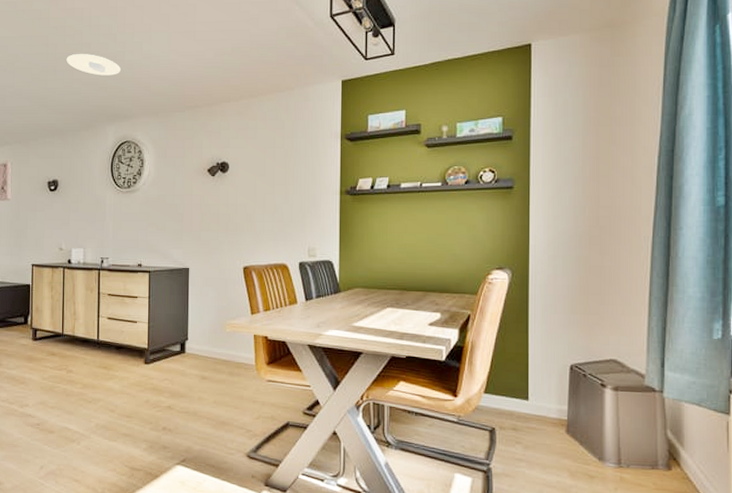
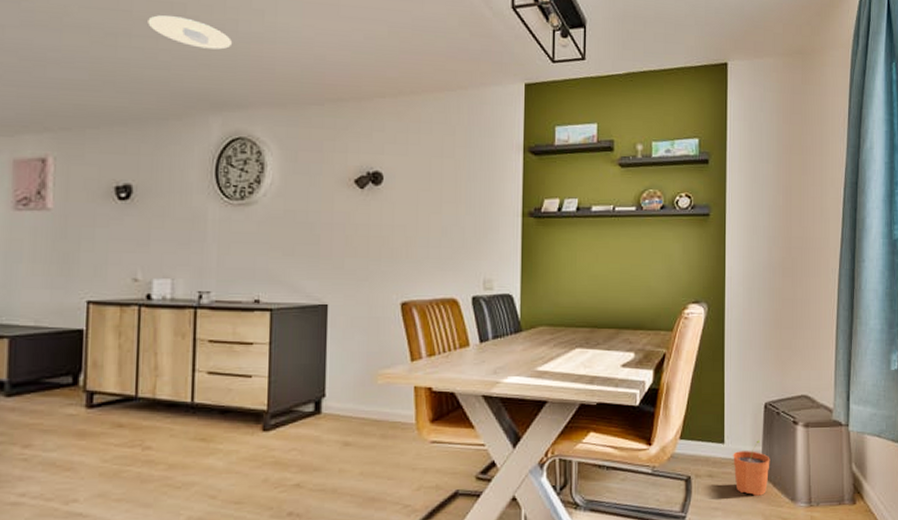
plant pot: none [537,399,576,452] -> present [733,440,770,496]

